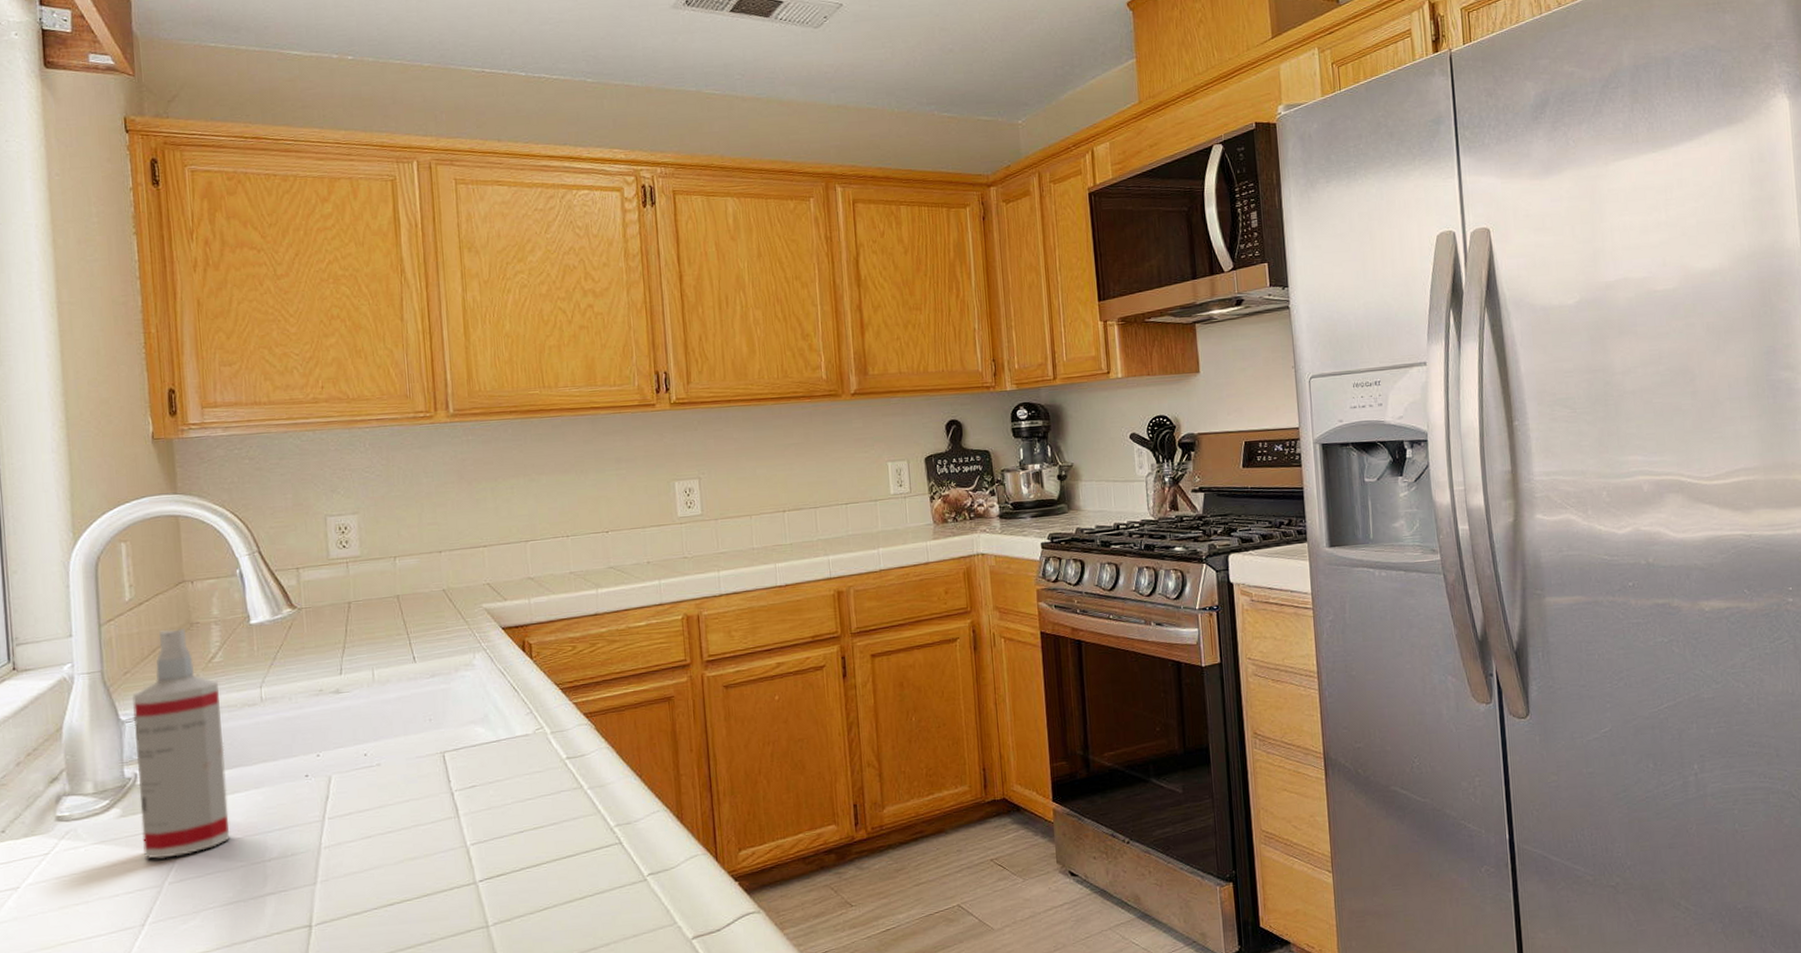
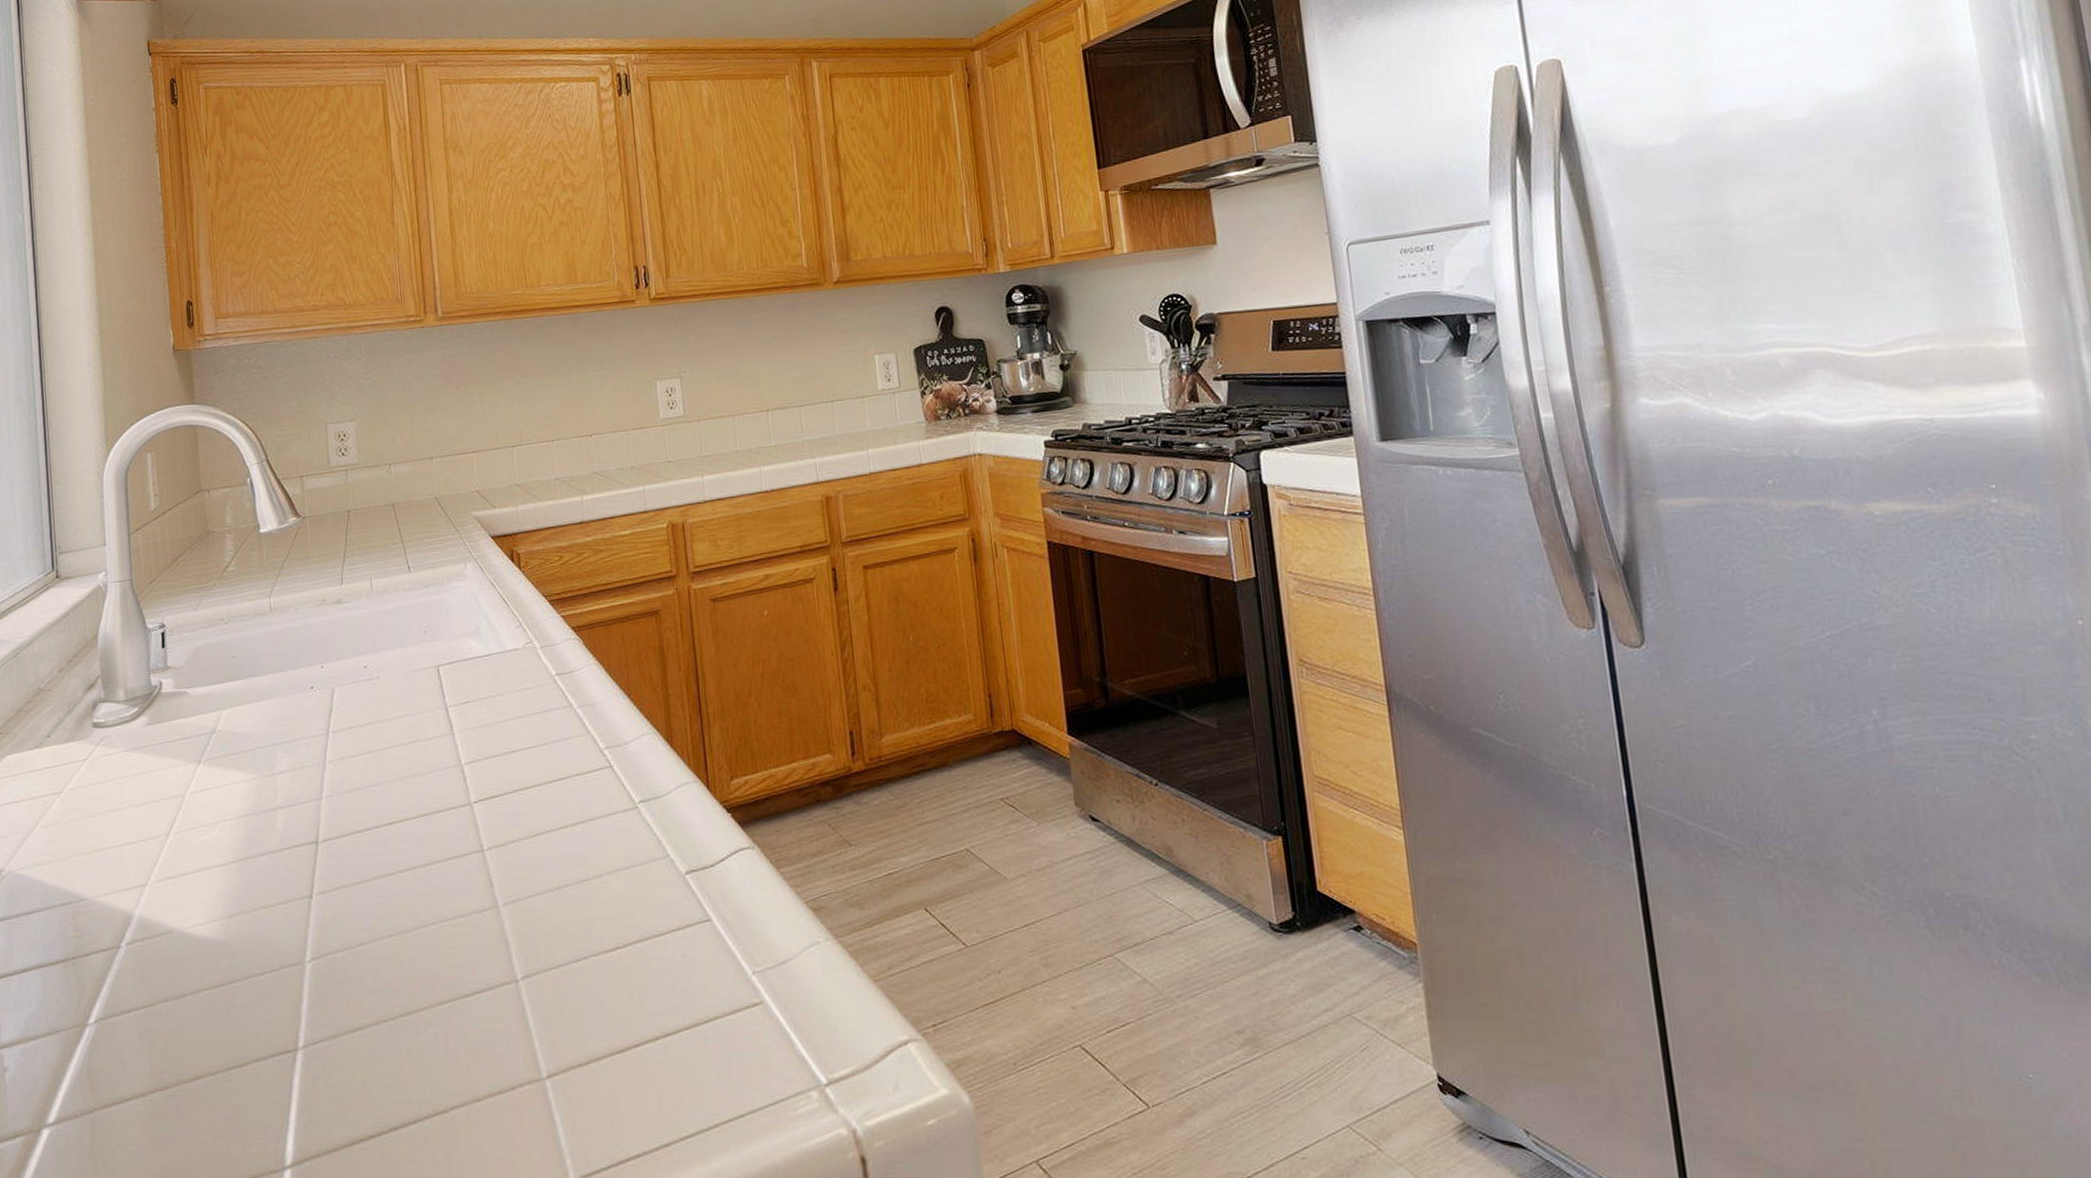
spray bottle: present [132,629,230,859] -> none [157,538,244,768]

